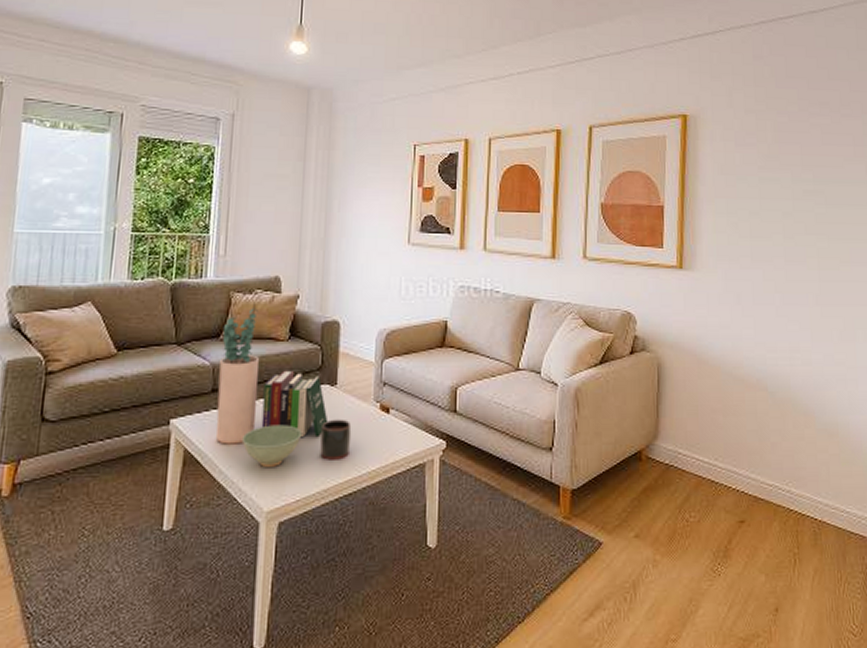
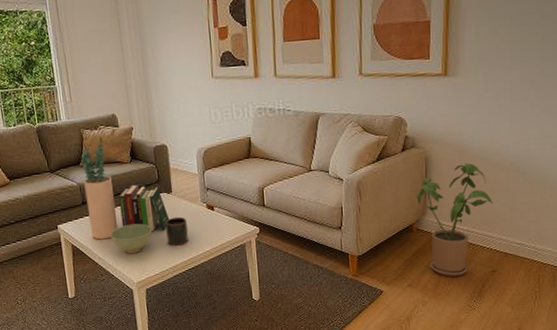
house plant: none [646,375,738,528] -> present [416,163,493,277]

